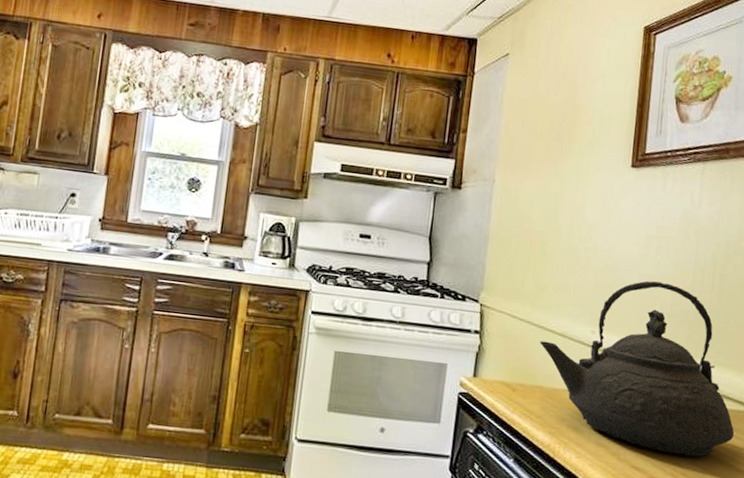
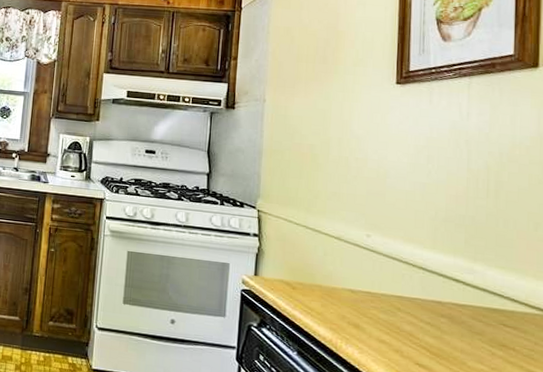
teakettle: present [539,280,735,457] -> none [316,188,523,357]

